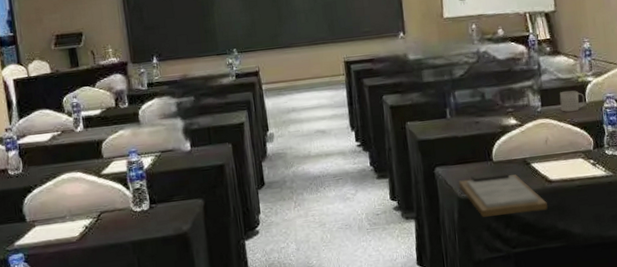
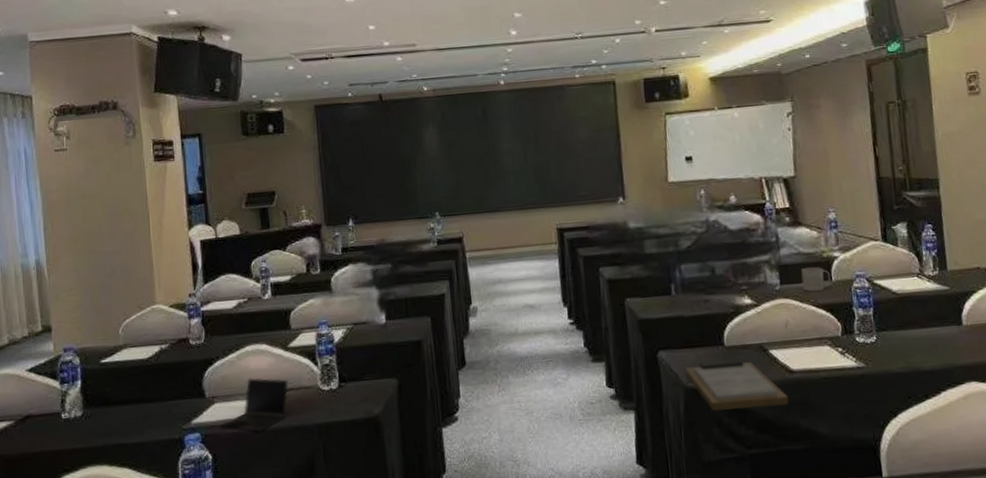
laptop computer: none [41,202,103,251] -> present [220,378,289,432]

